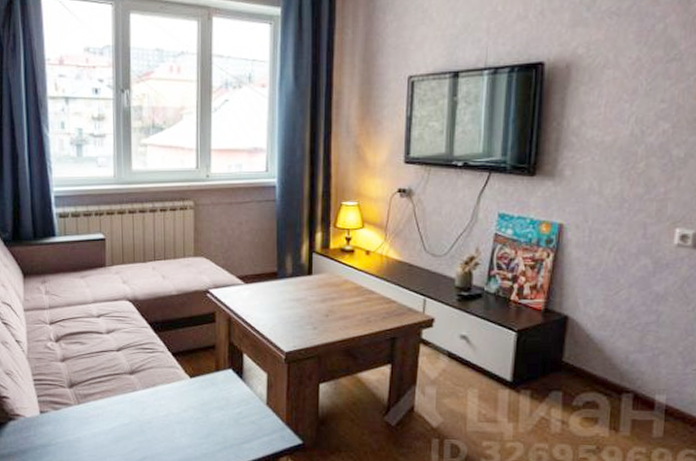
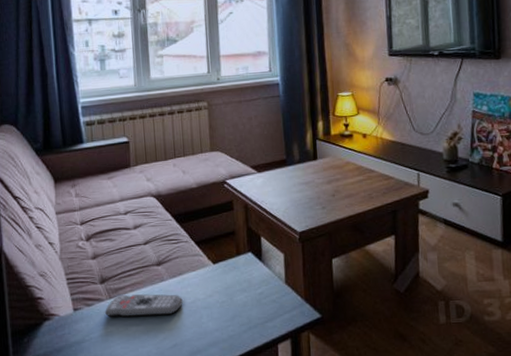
remote control: none [73,401,155,427] -> present [105,294,183,317]

